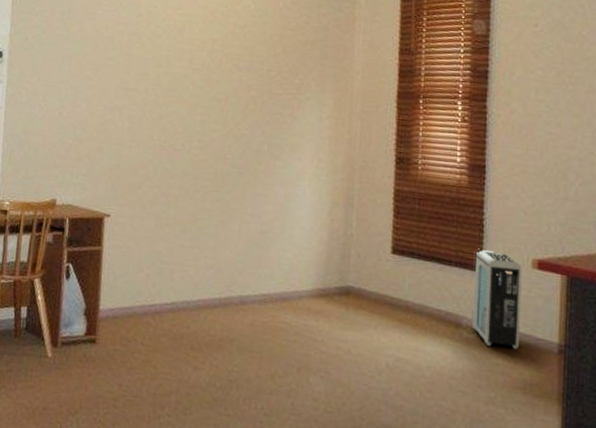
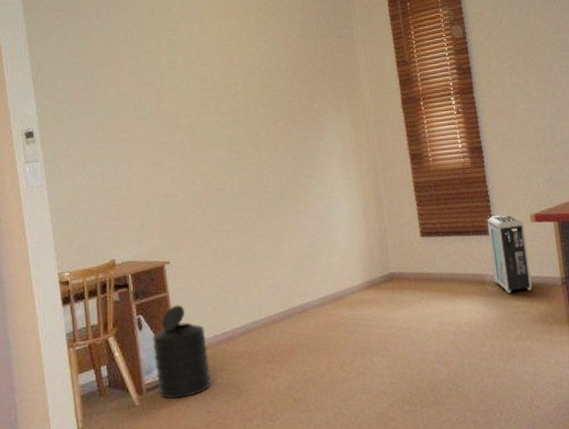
trash can: none [73,262,133,363] -> present [152,305,211,399]

